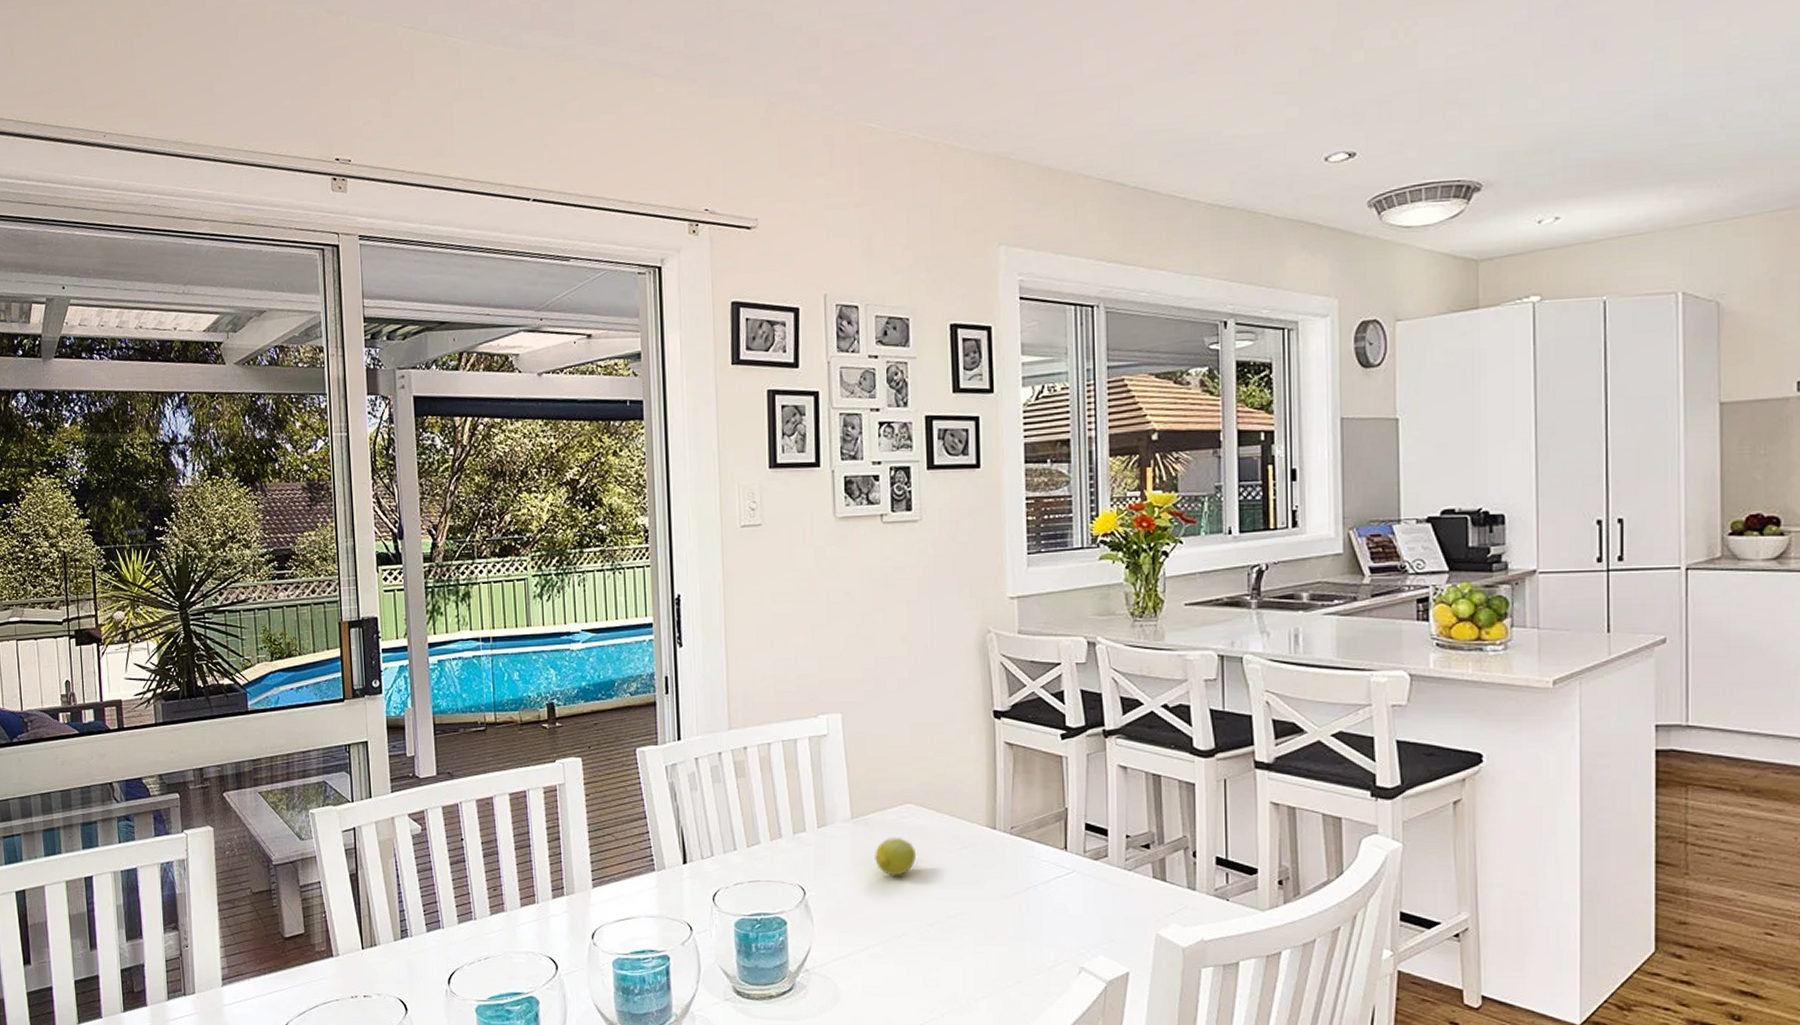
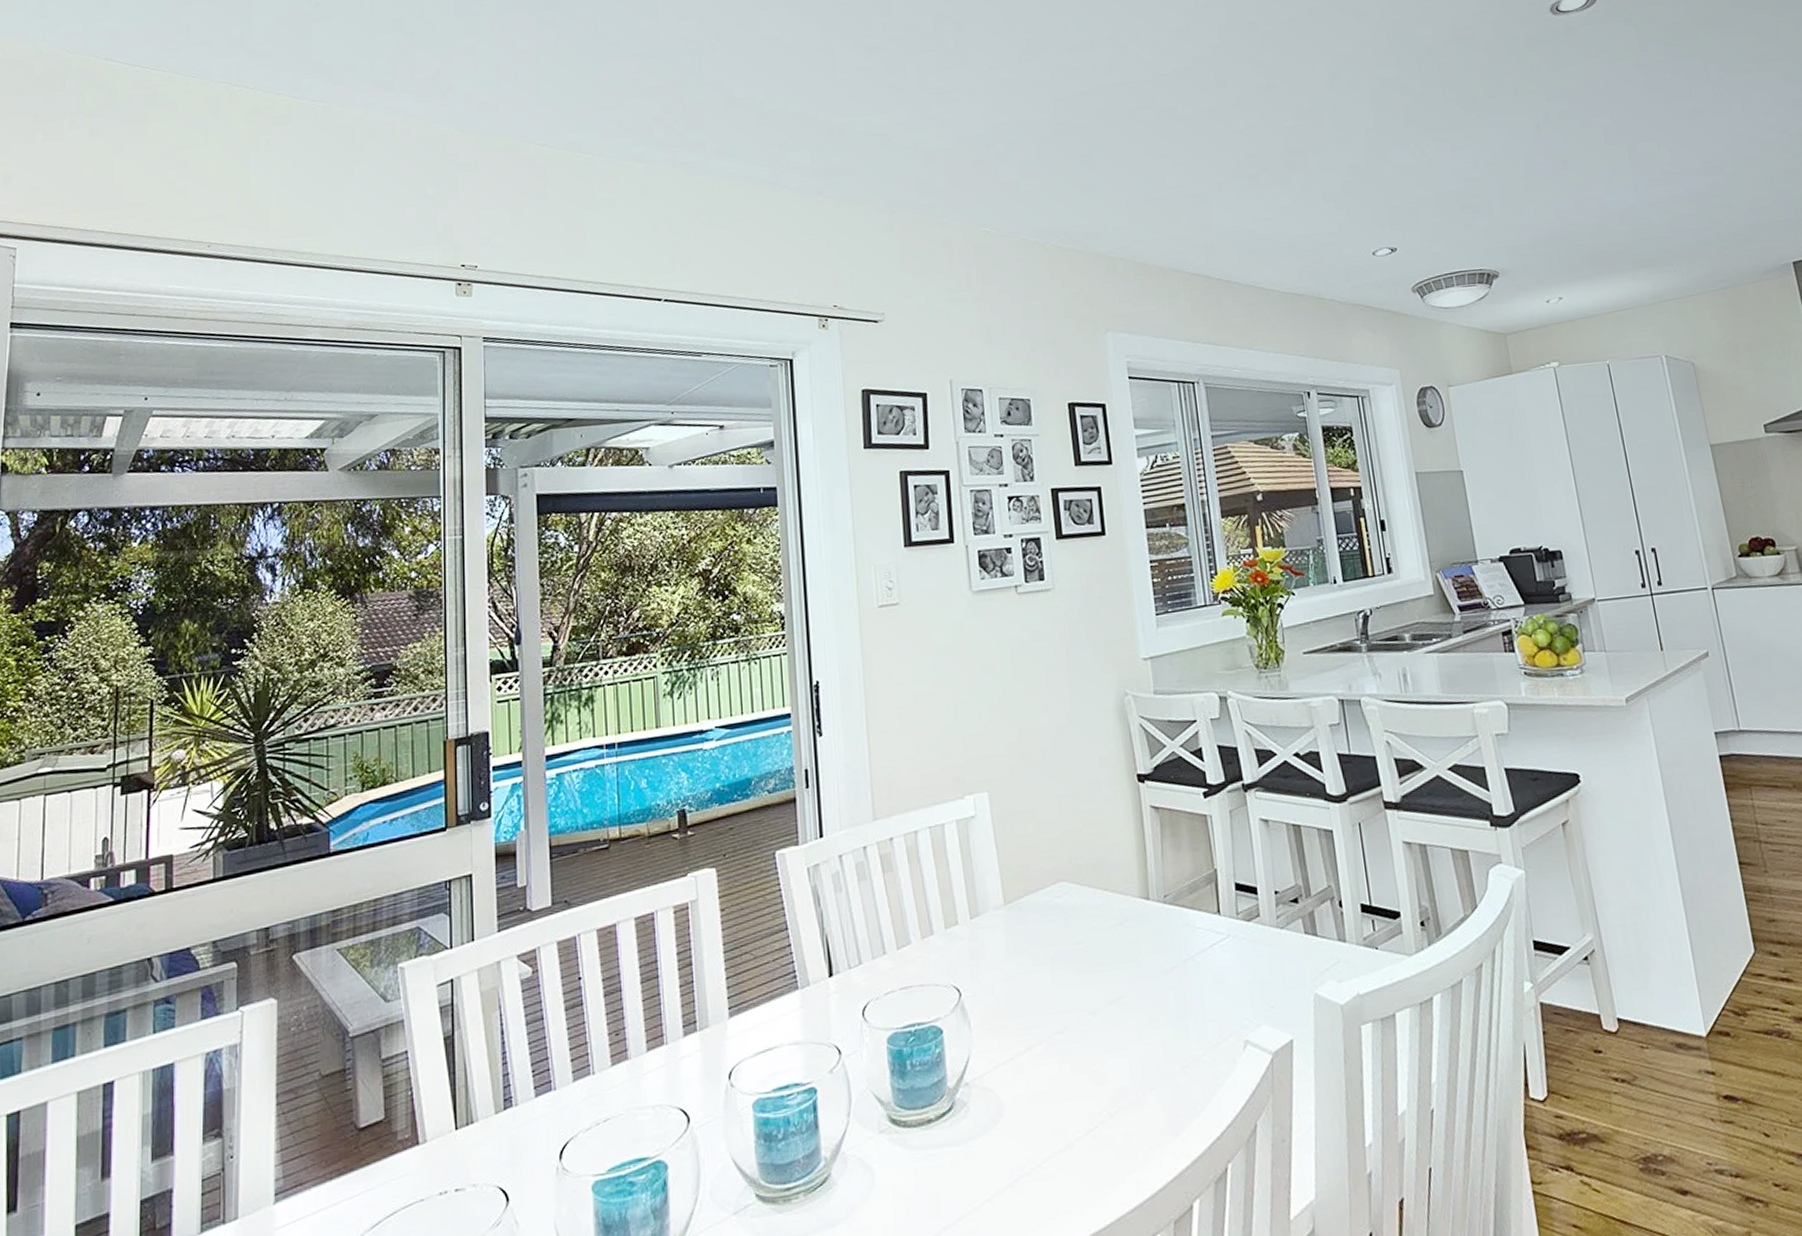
fruit: present [875,836,917,876] -> none [1030,919,1073,964]

